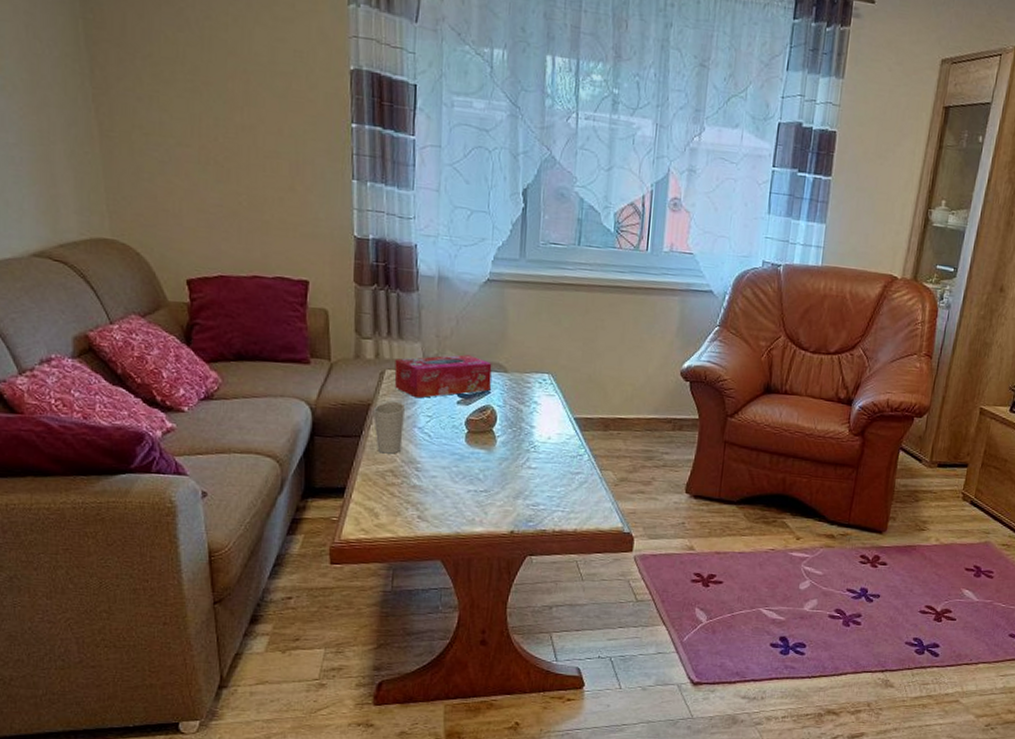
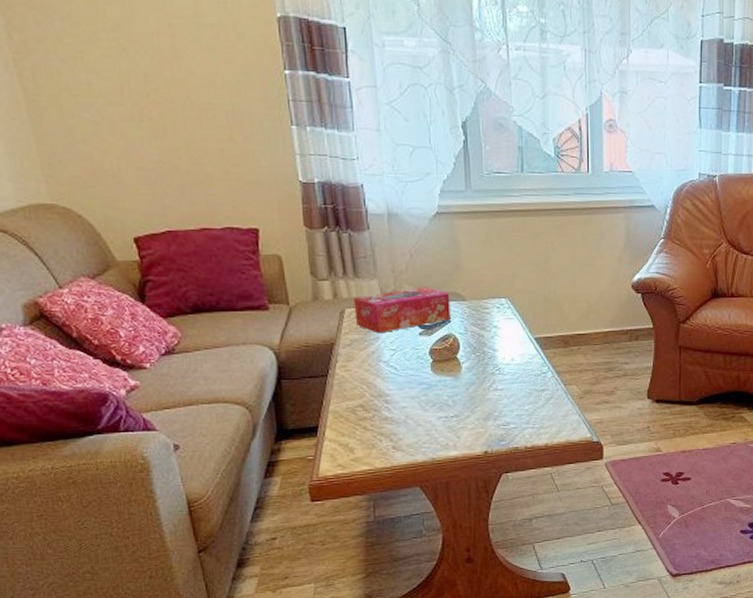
cup: present [373,401,405,454] -> none [337,338,370,390]

